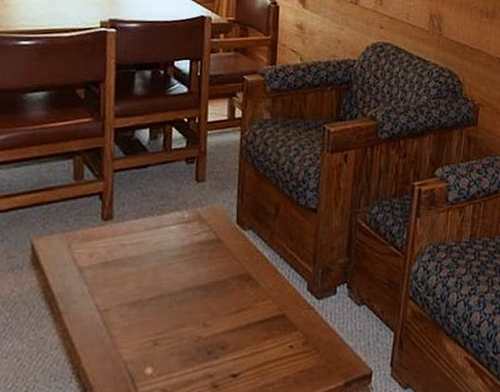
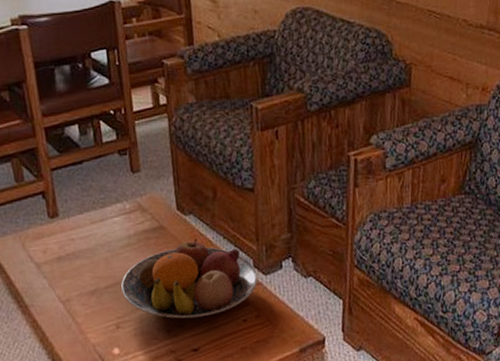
fruit bowl: none [166,255,311,340] -> present [121,238,258,319]

